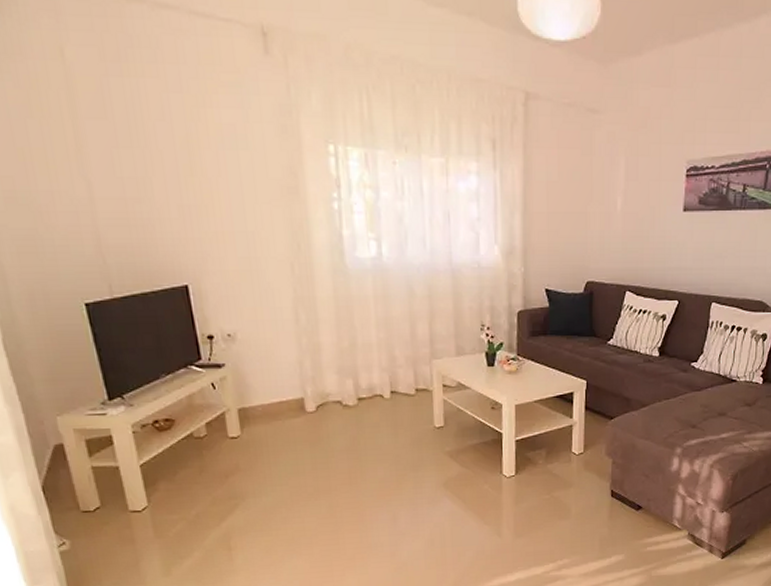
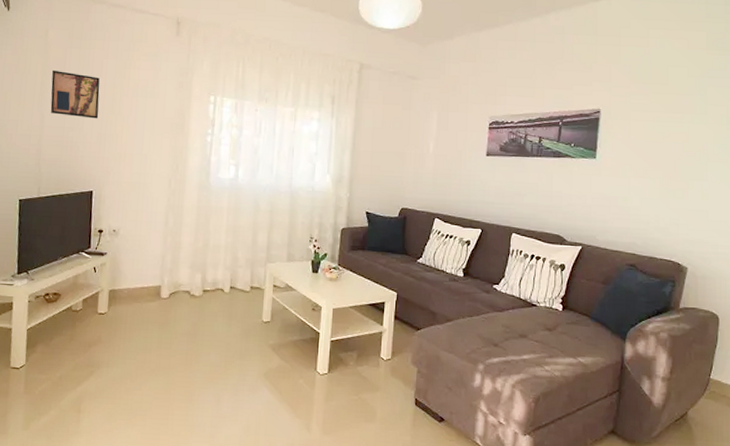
wall art: none [86,111,174,184] -> present [50,69,100,119]

